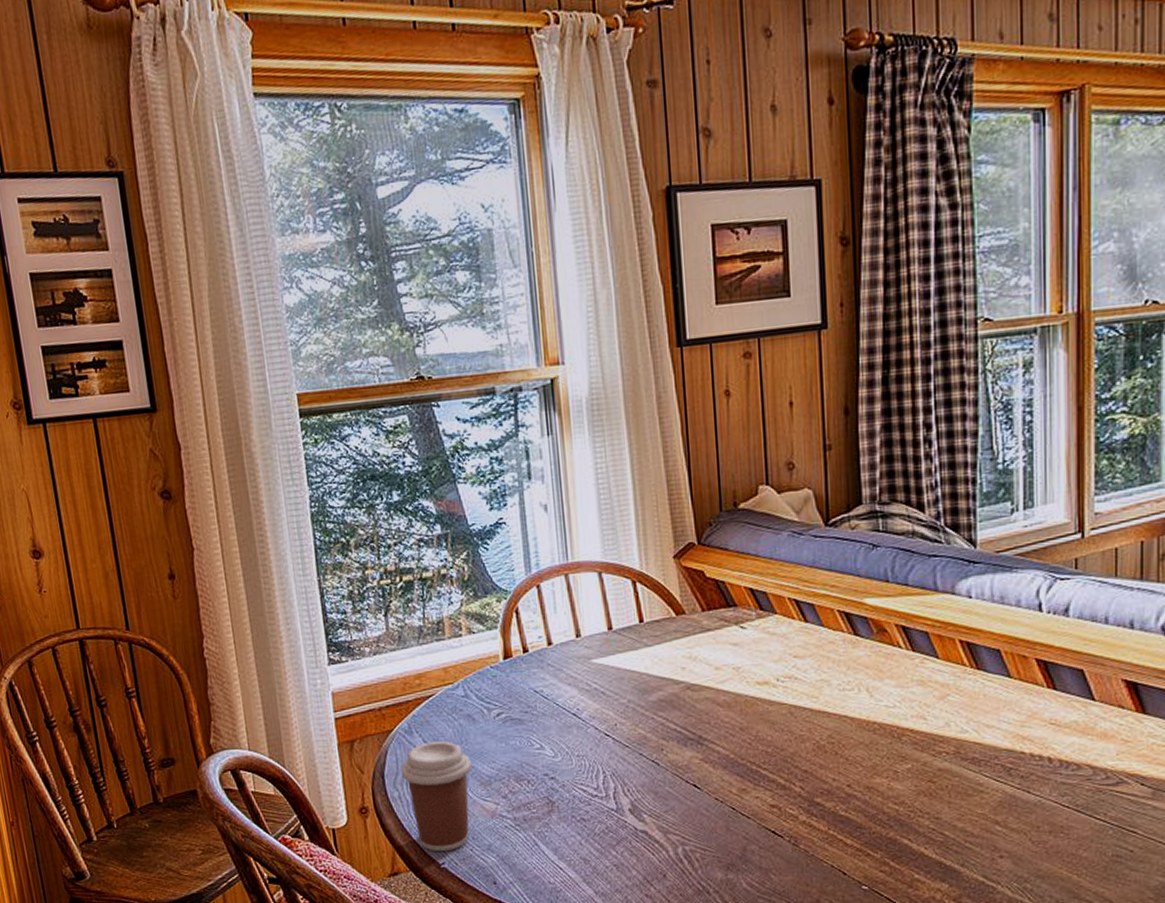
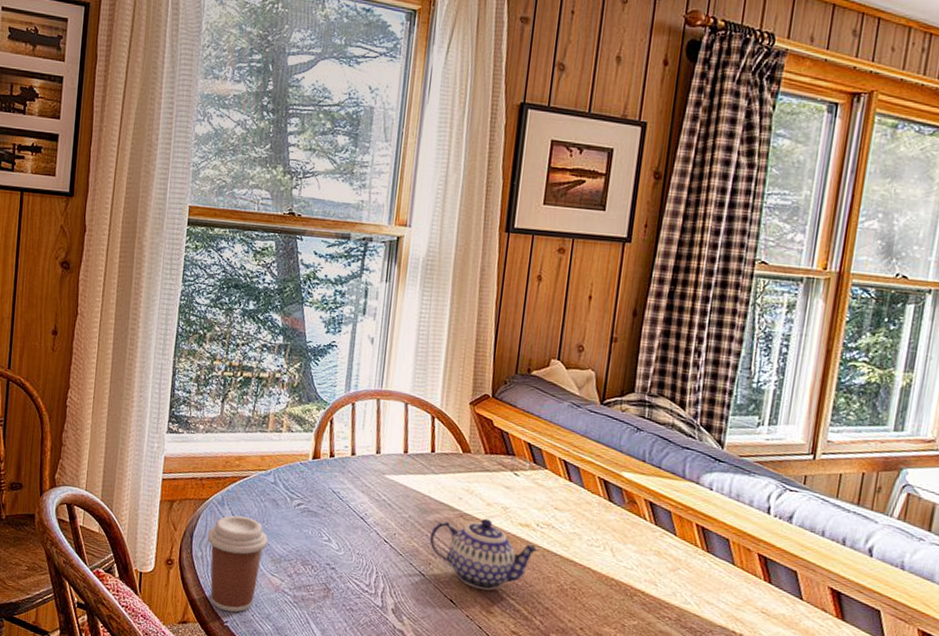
teapot: none [656,684,785,766] -> present [429,518,540,590]

